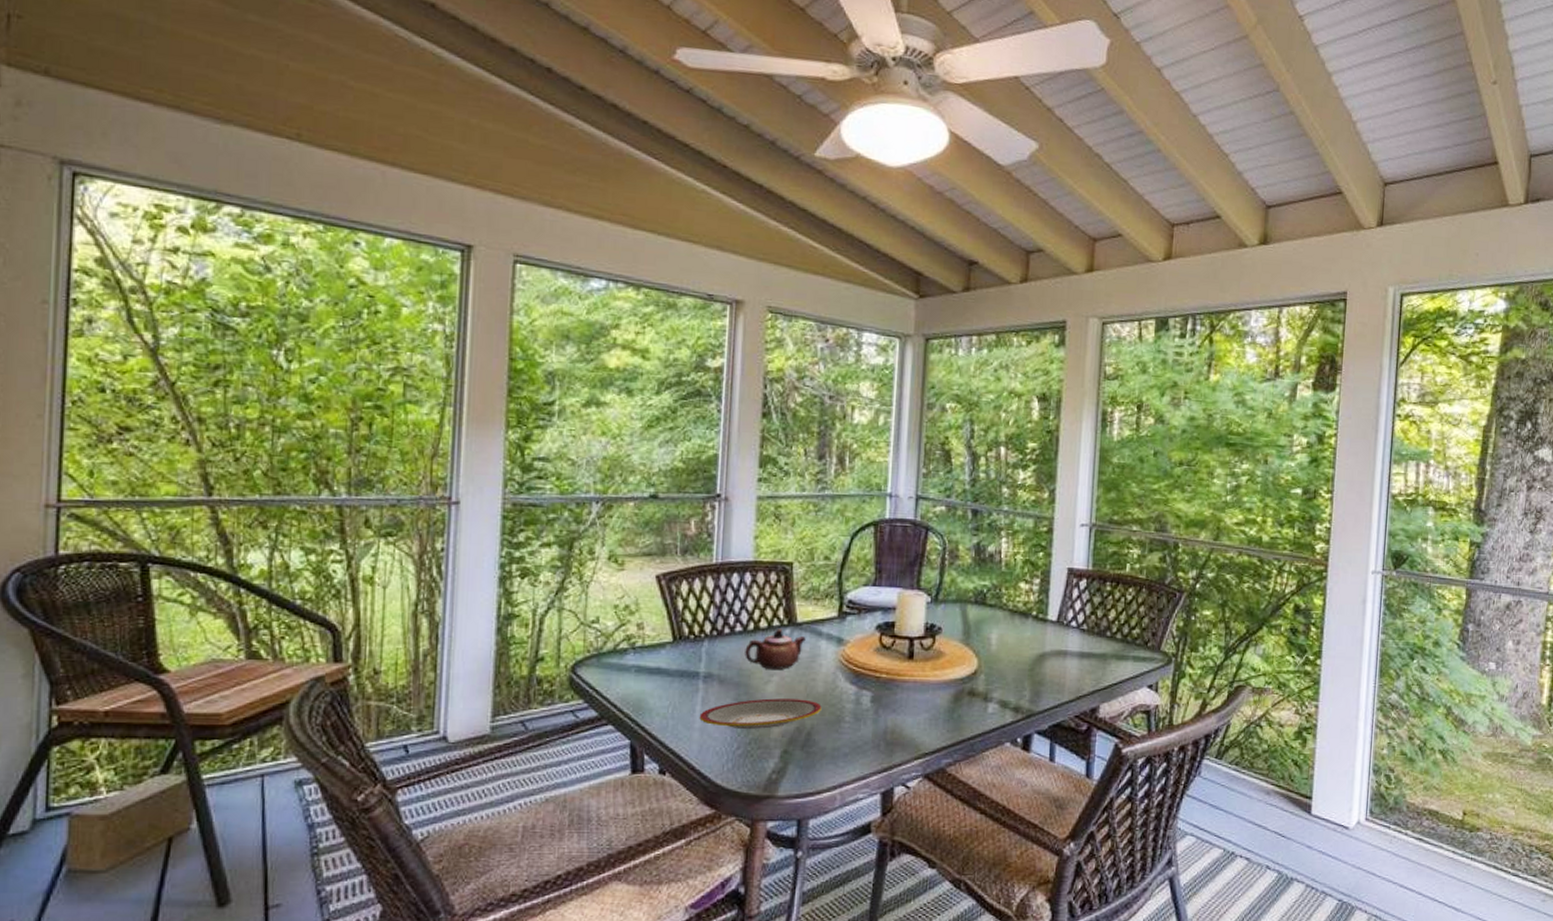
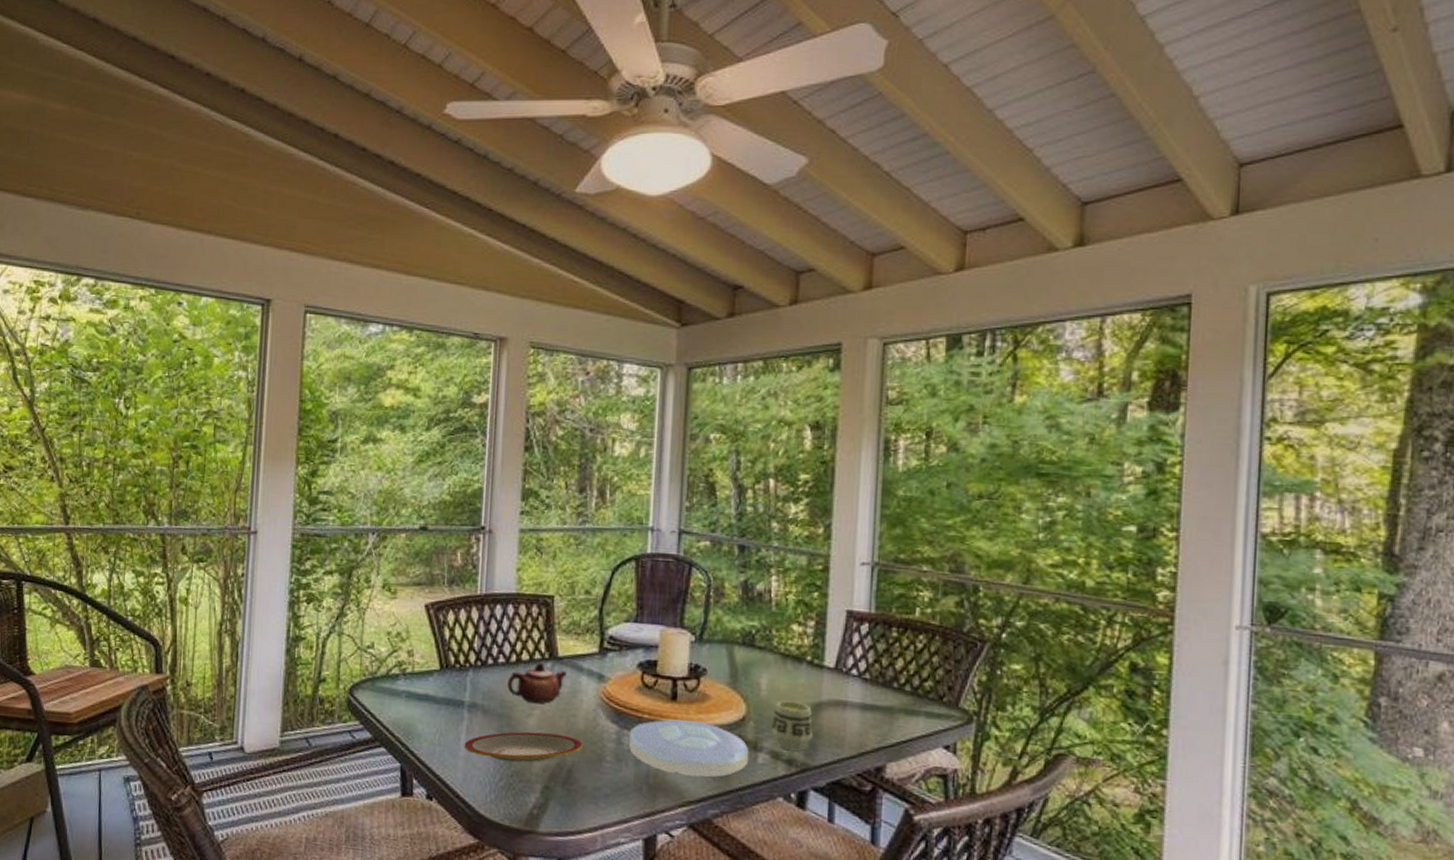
plate: none [867,677,980,730] -> present [629,719,750,777]
cup: none [1000,653,1037,700] -> present [771,700,813,752]

